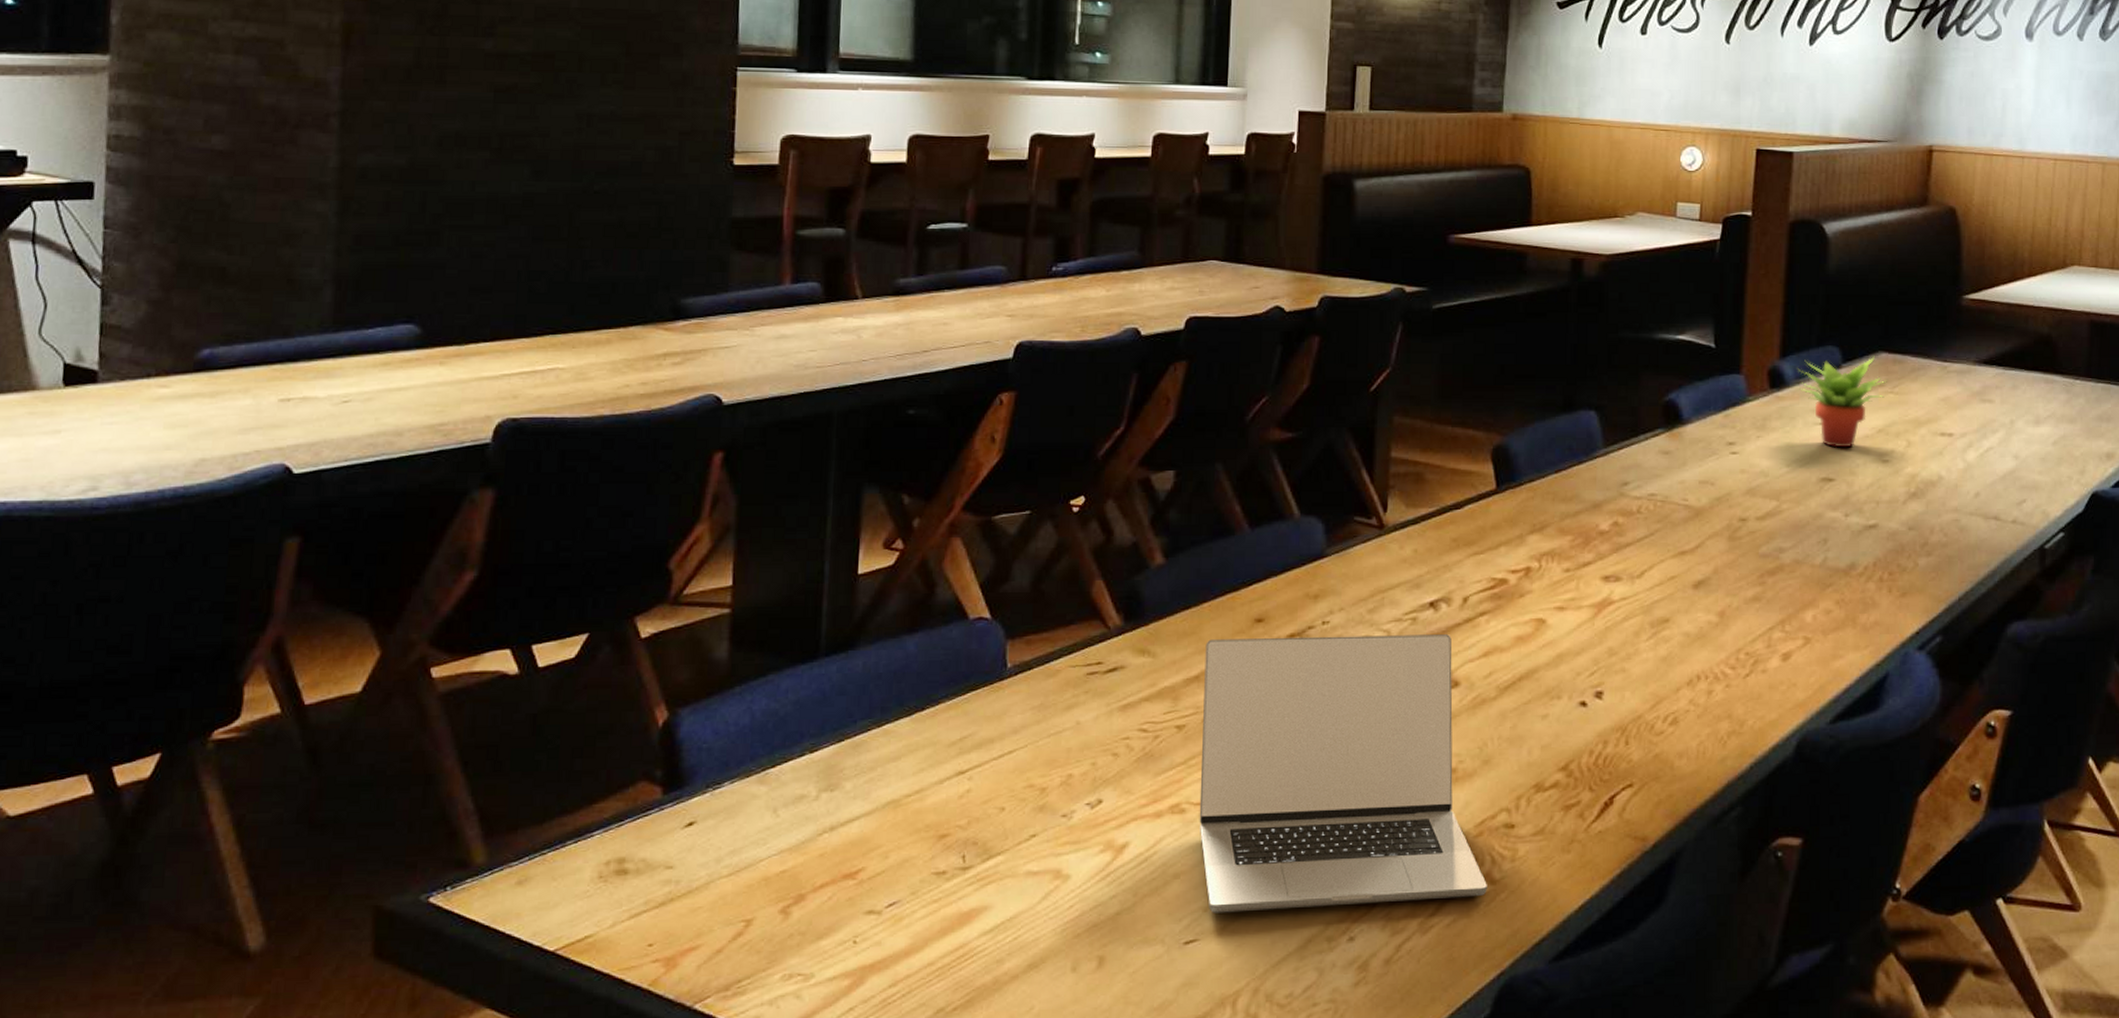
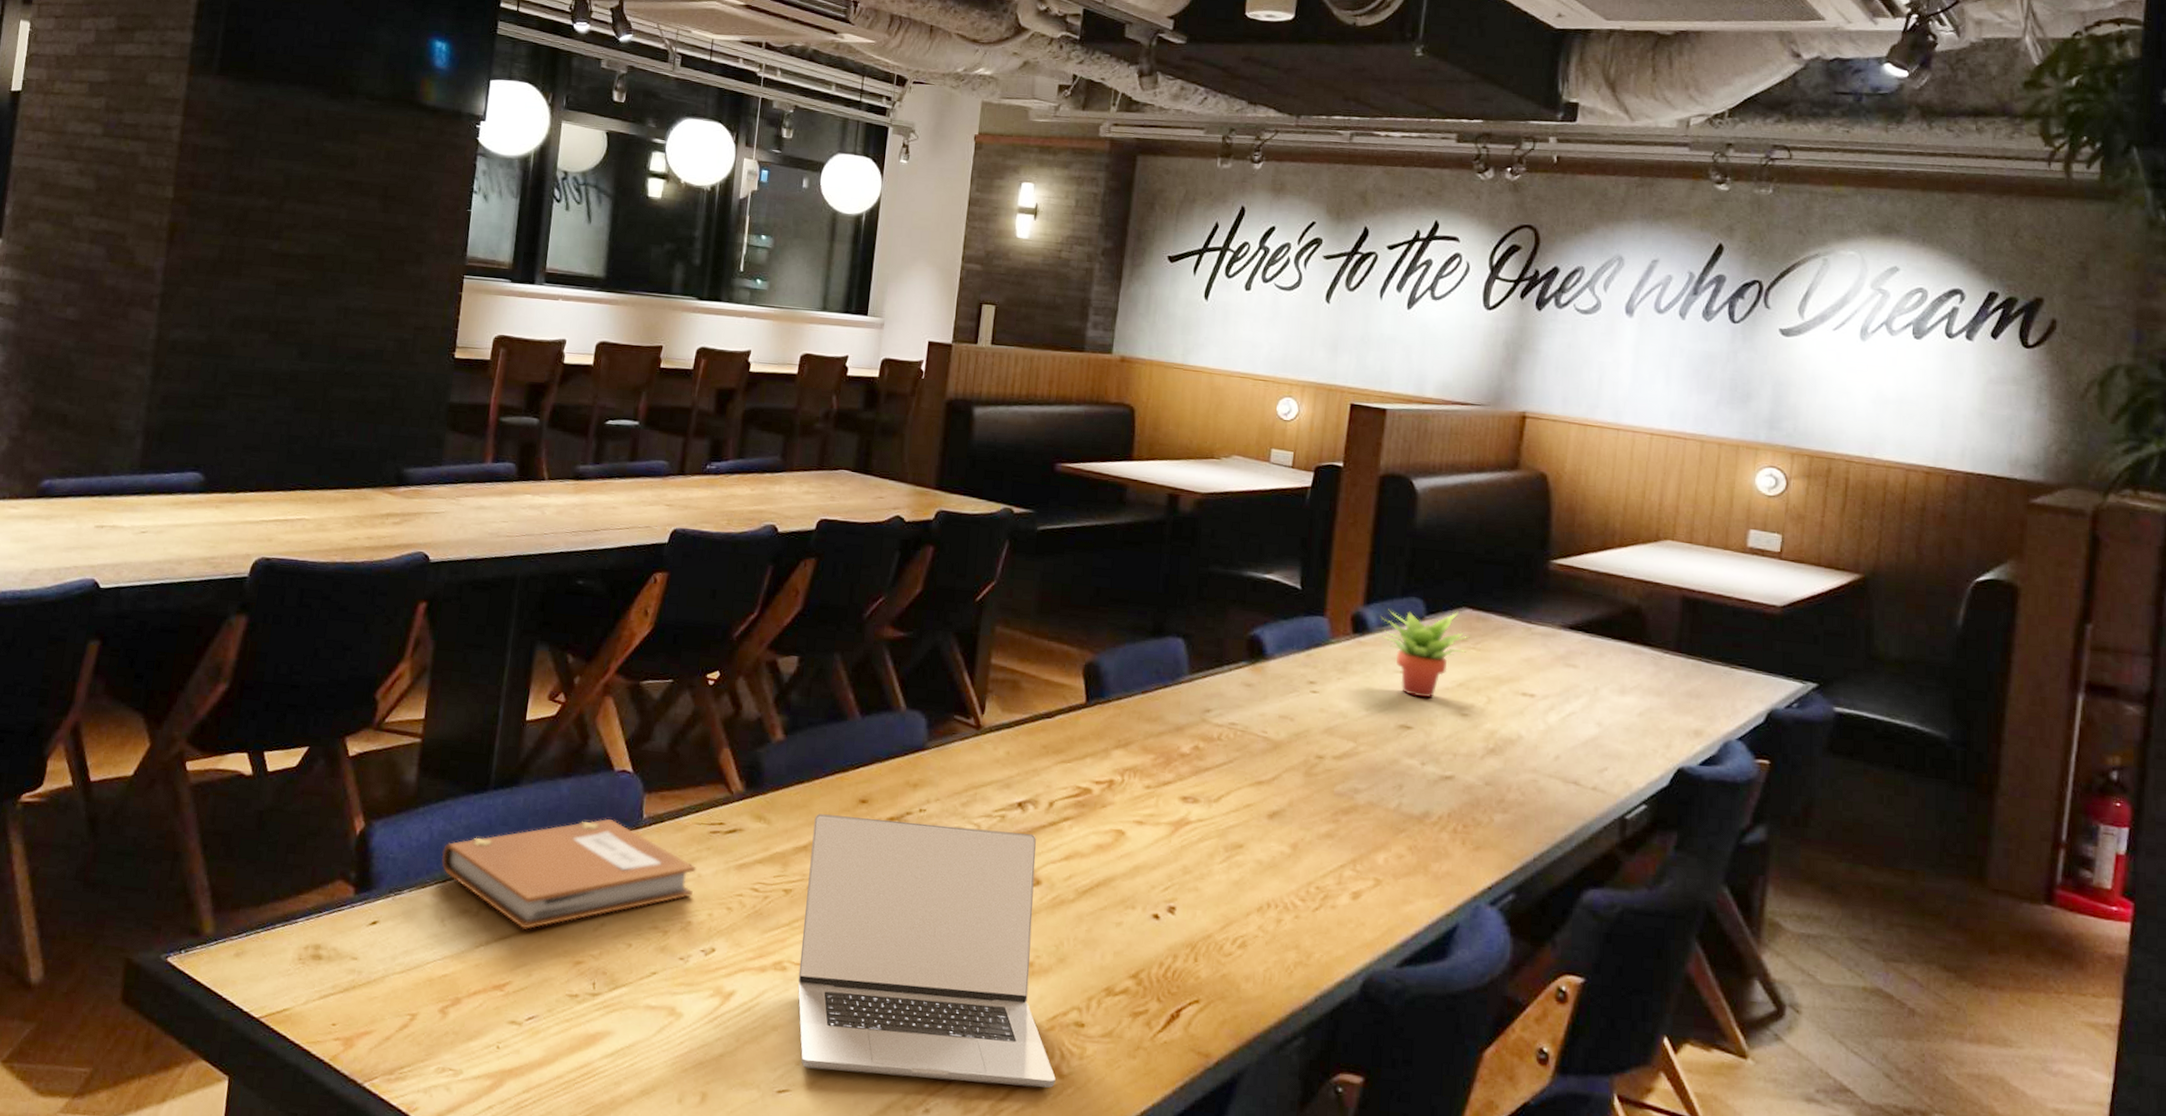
notebook: none [767,674,1074,808] -> present [441,819,697,929]

